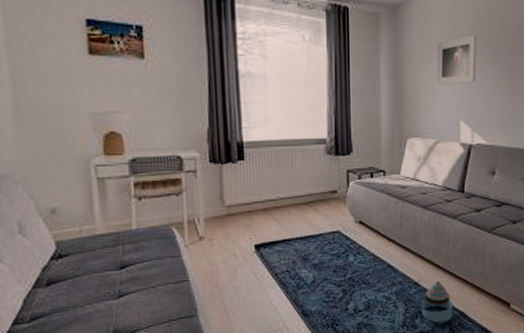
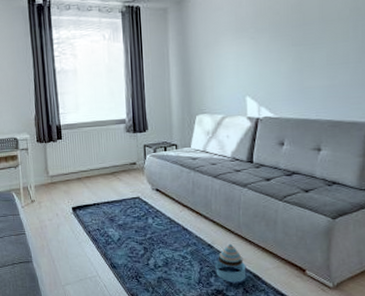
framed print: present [436,34,477,86] -> none [220,15,261,66]

